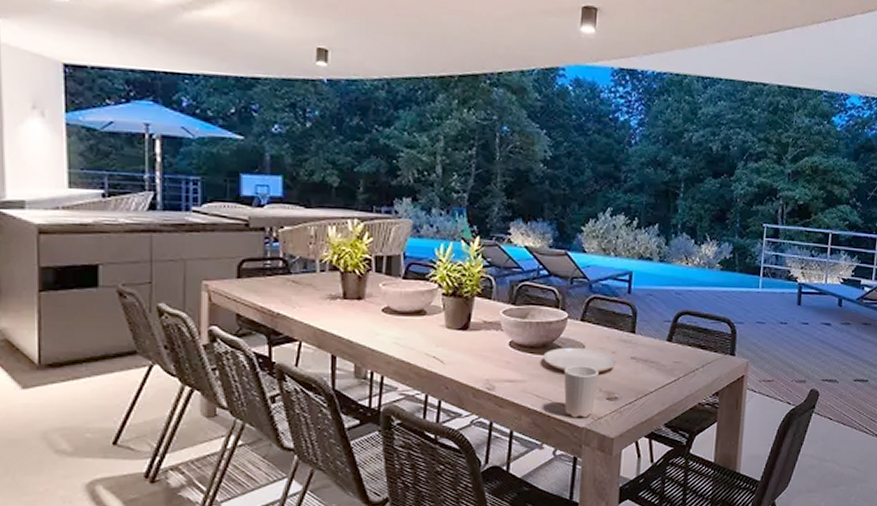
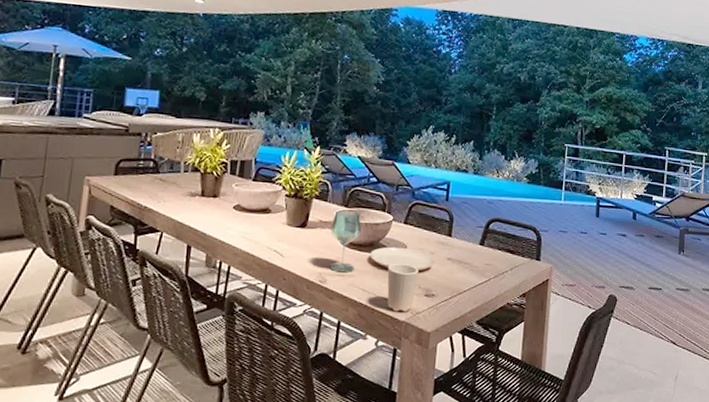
wine glass: none [496,309,533,378] -> present [329,210,362,273]

